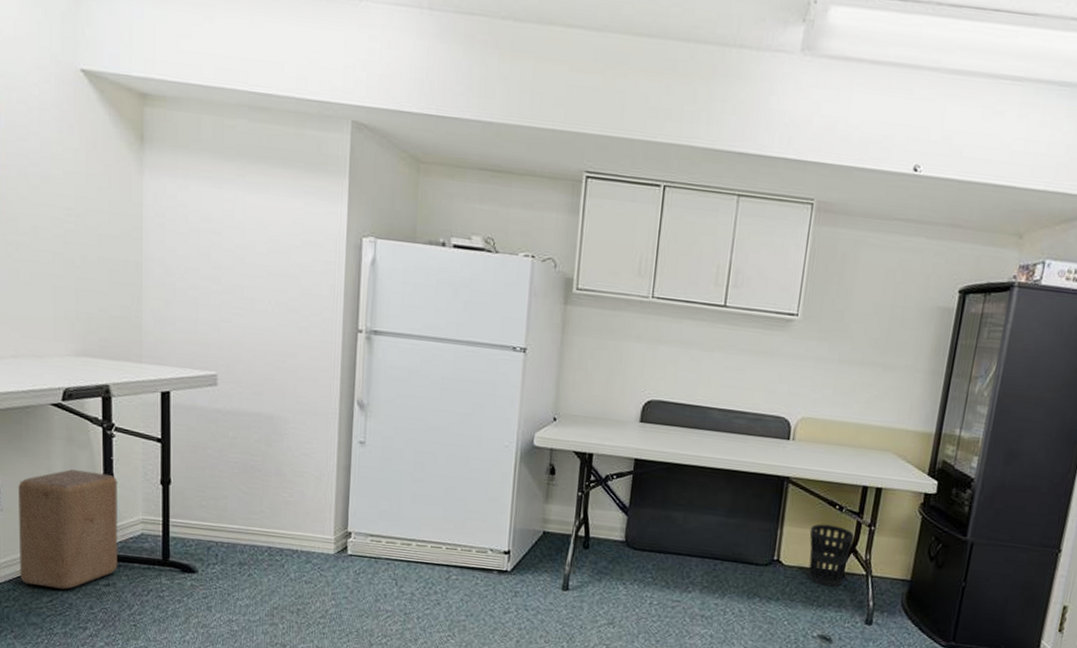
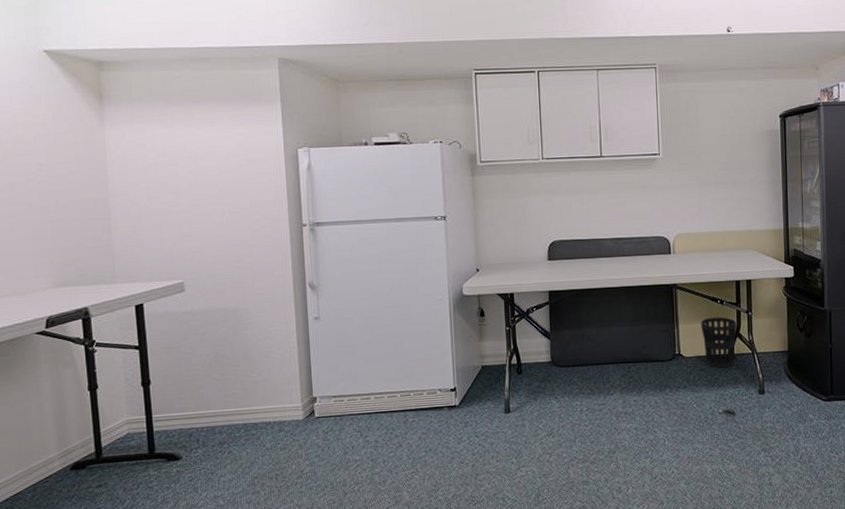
stool: present [18,469,118,590] -> none [10,385,108,500]

